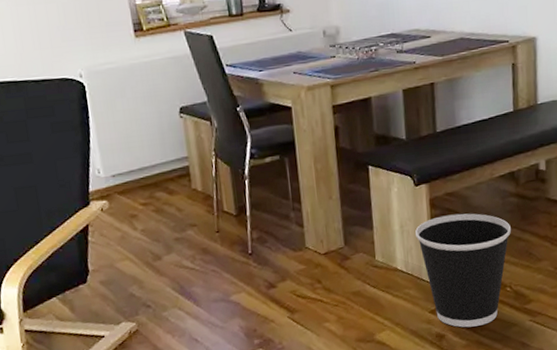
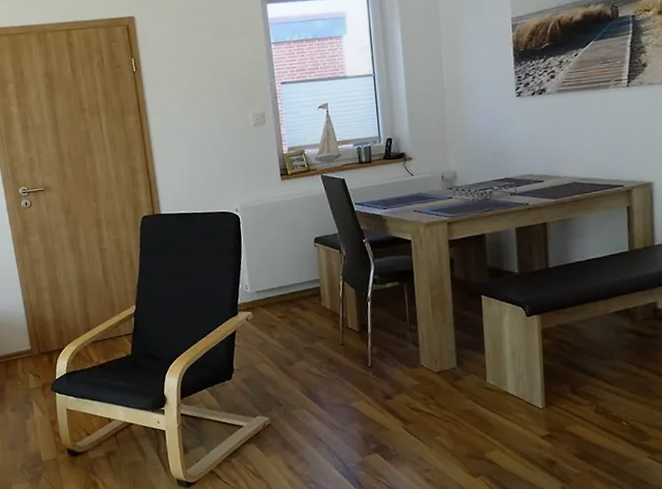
wastebasket: present [415,213,512,328] -> none [527,345,628,457]

